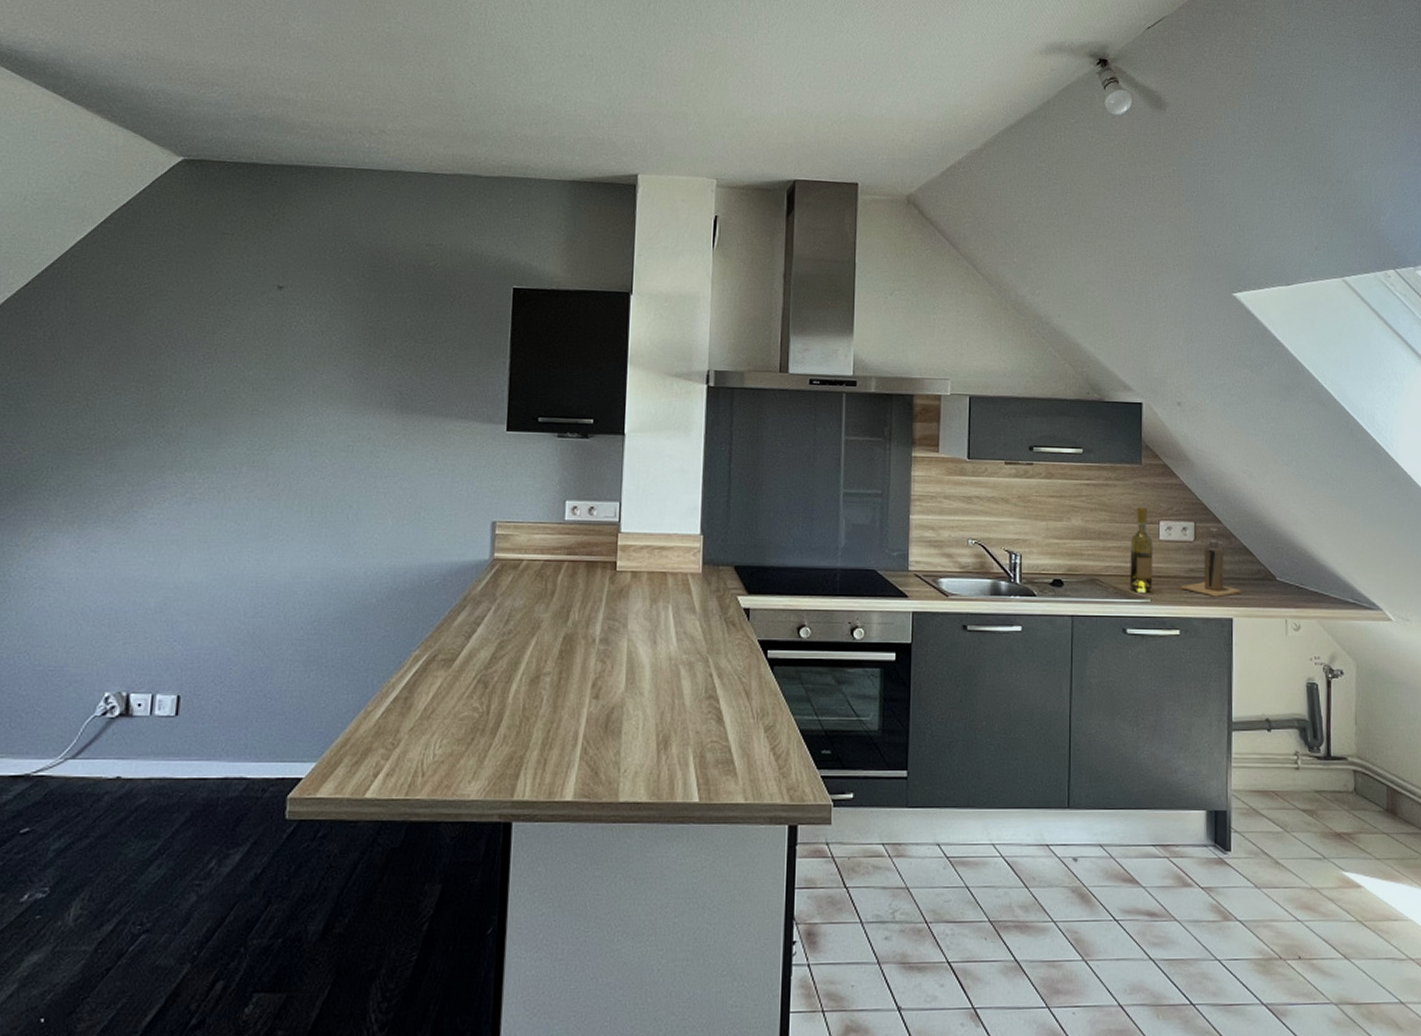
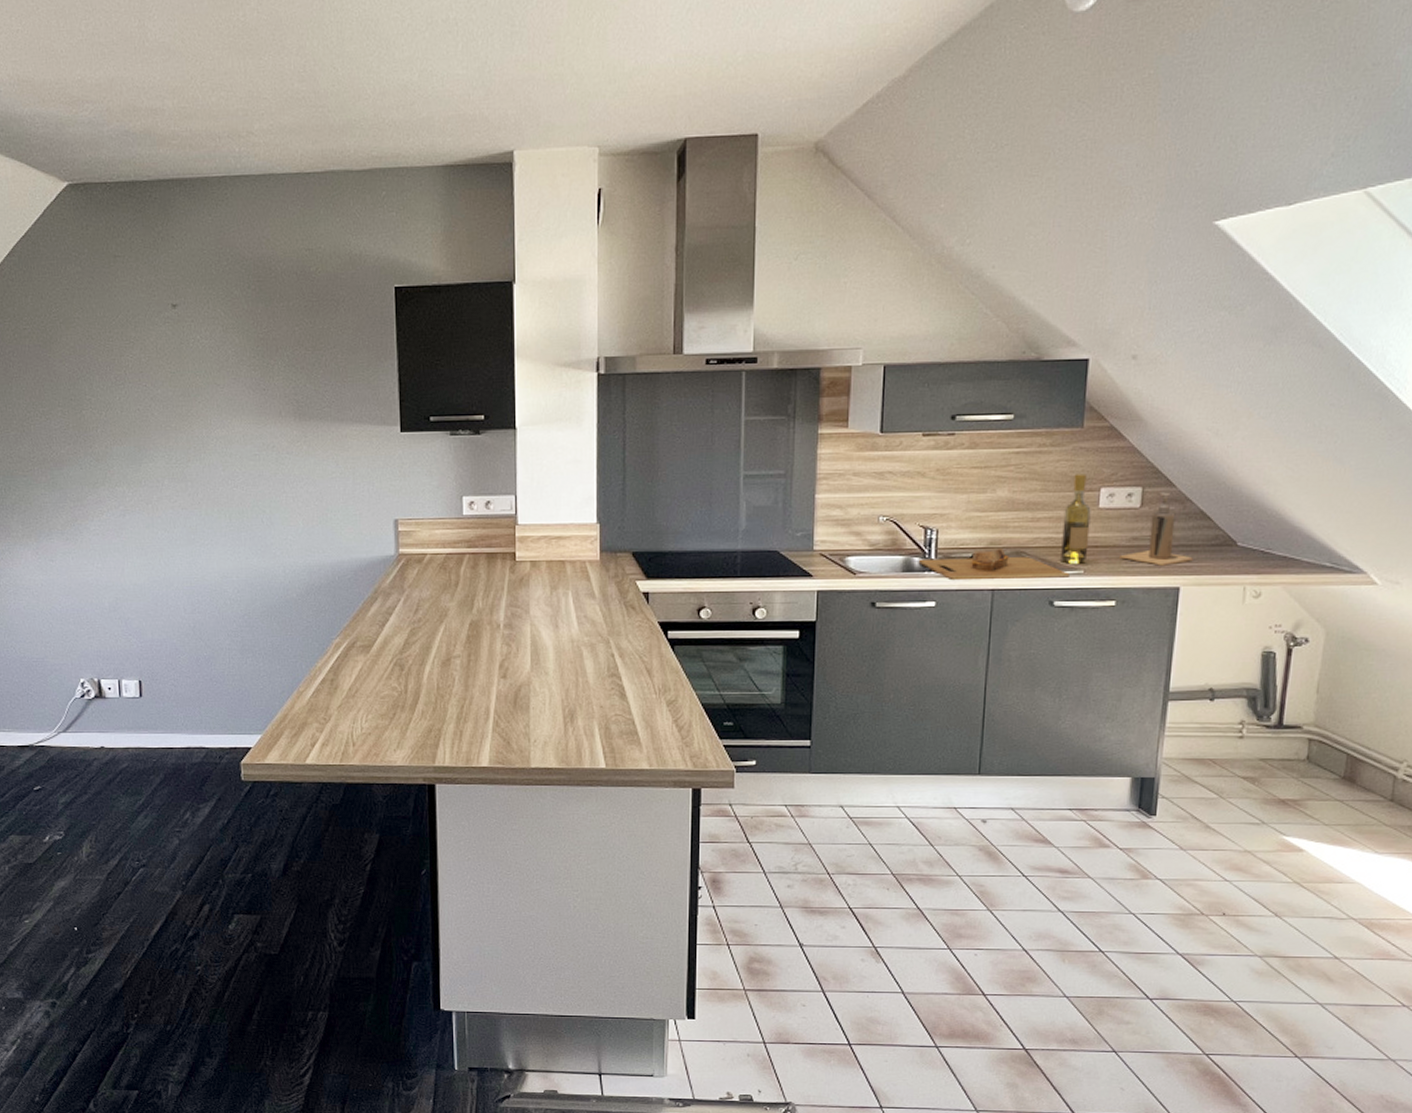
cutting board: none [1005,574,1138,607] -> present [918,547,1069,581]

